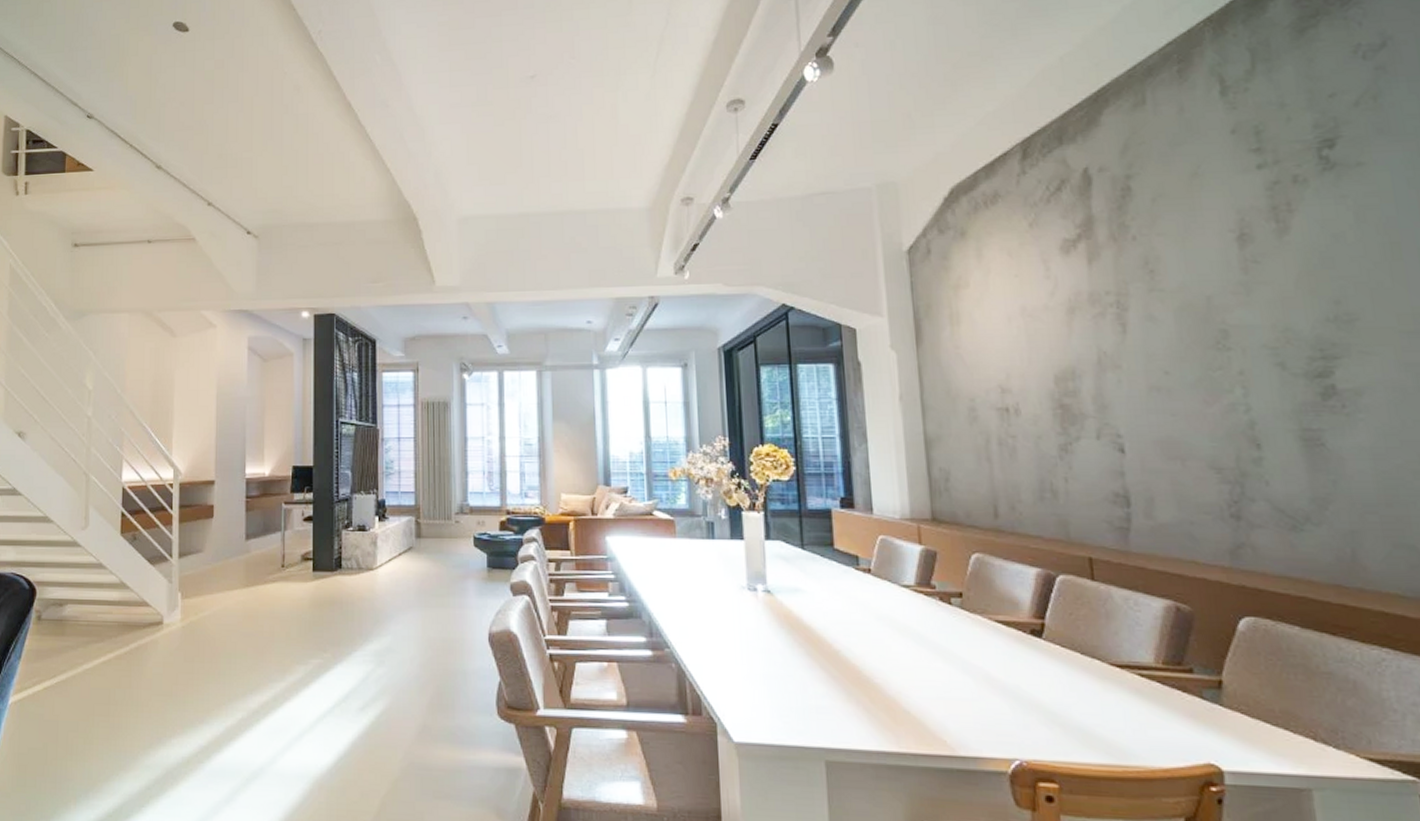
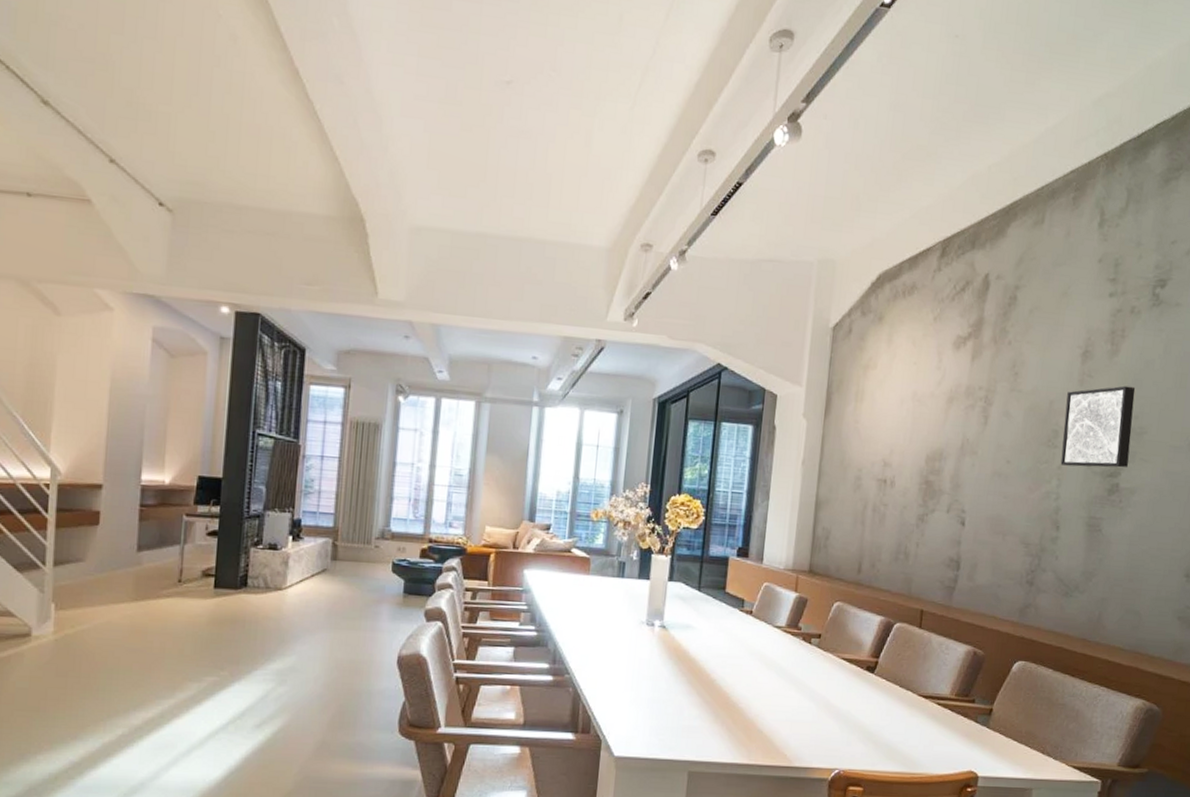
wall art: none [1229,266,1342,370] -> present [1060,385,1136,468]

